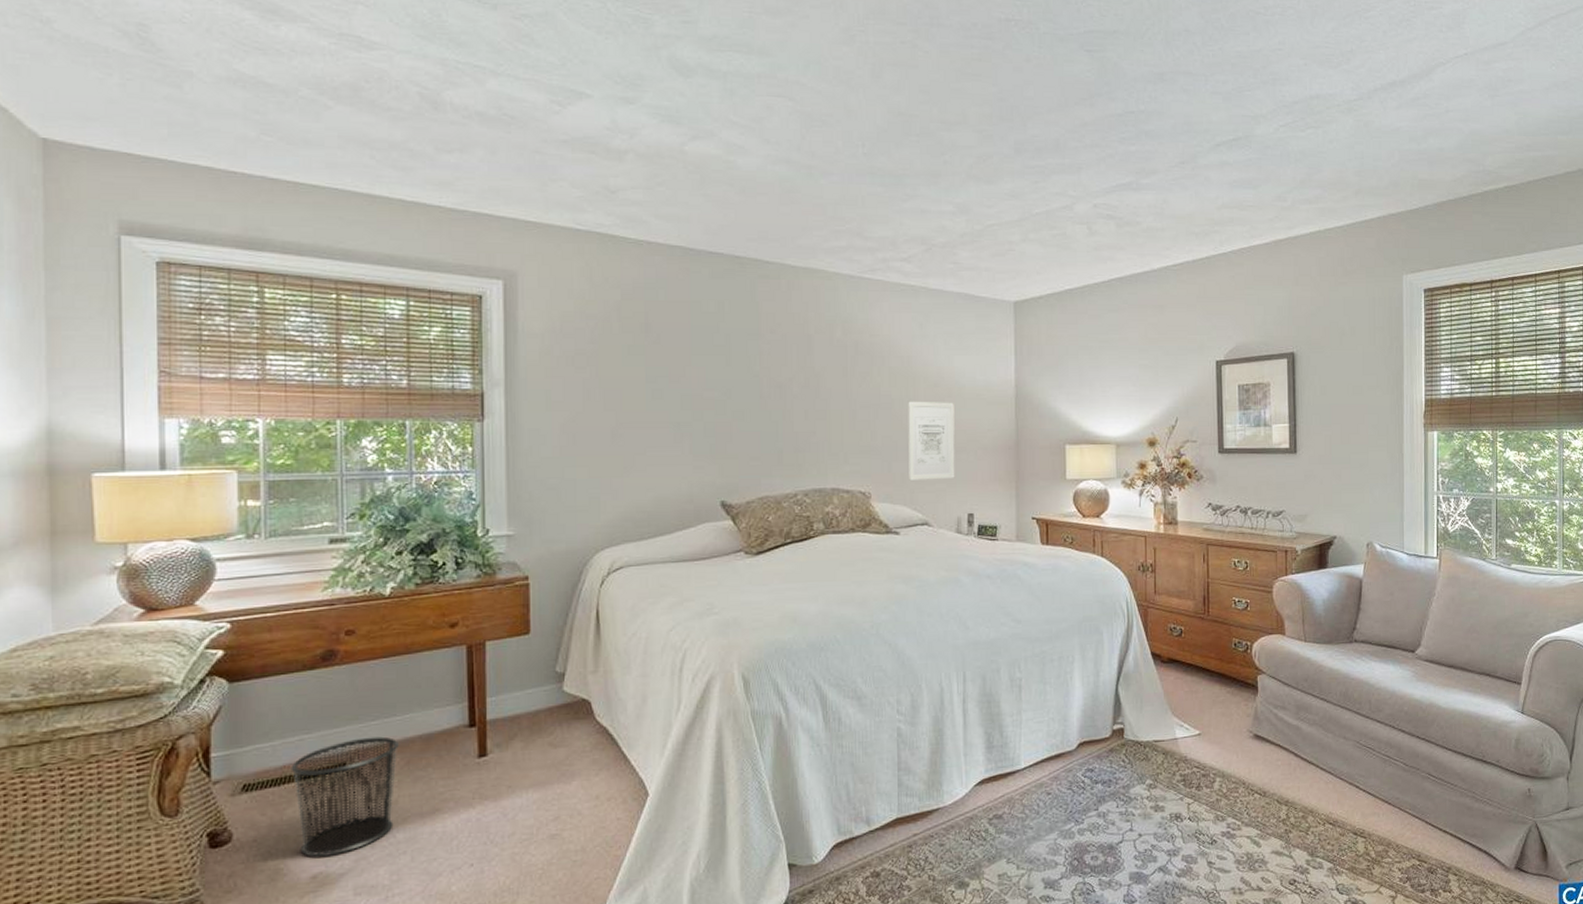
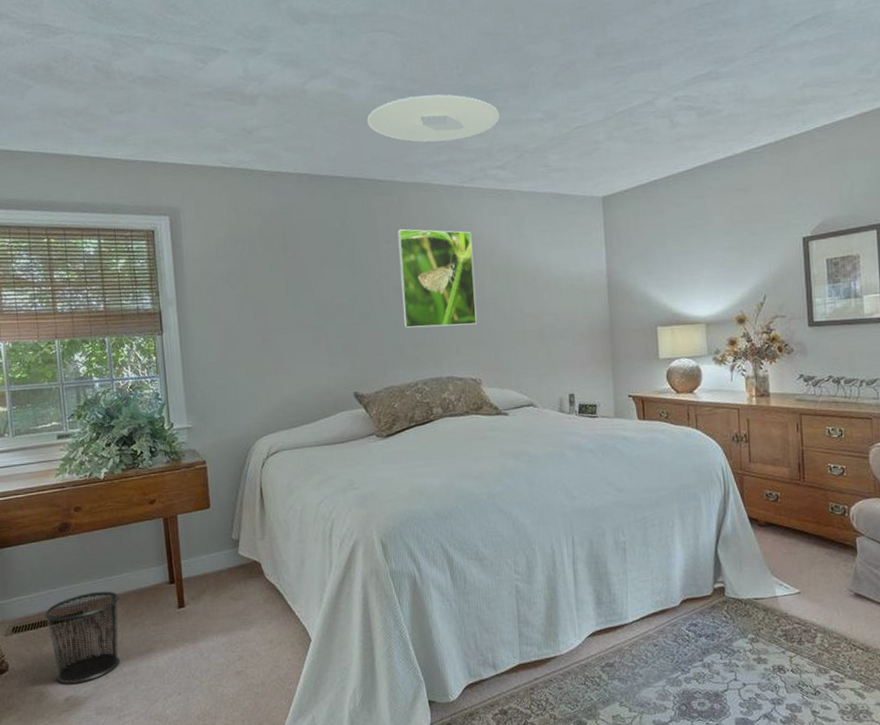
ceiling light: none [757,172,907,226] -> present [367,94,500,142]
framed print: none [783,318,870,431] -> present [397,228,477,328]
wall art: present [908,401,955,480] -> none [509,294,556,367]

